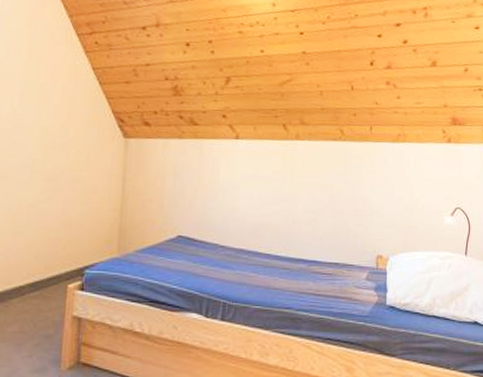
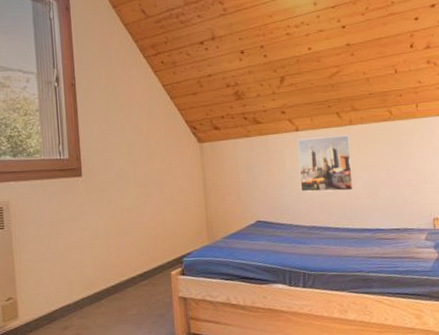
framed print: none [233,147,296,214] -> present [297,135,354,192]

